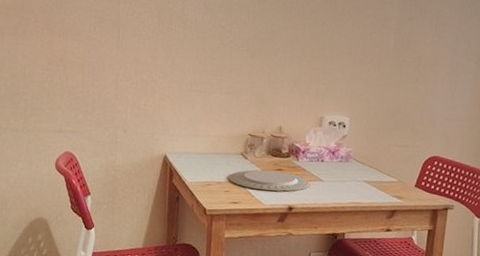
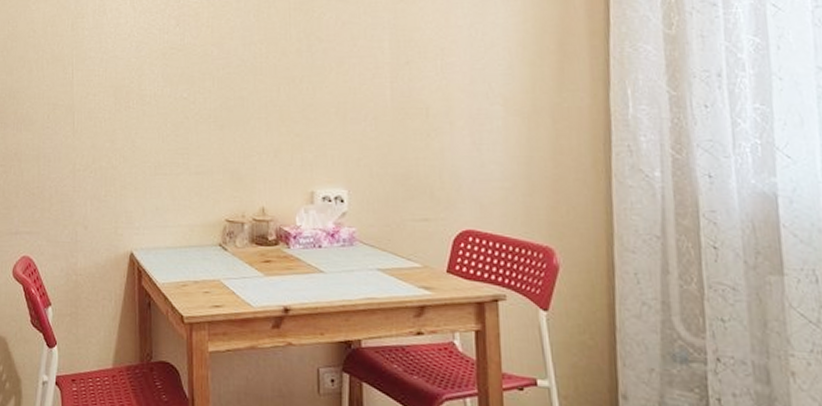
plate: present [228,169,311,192] -> none [207,262,308,290]

